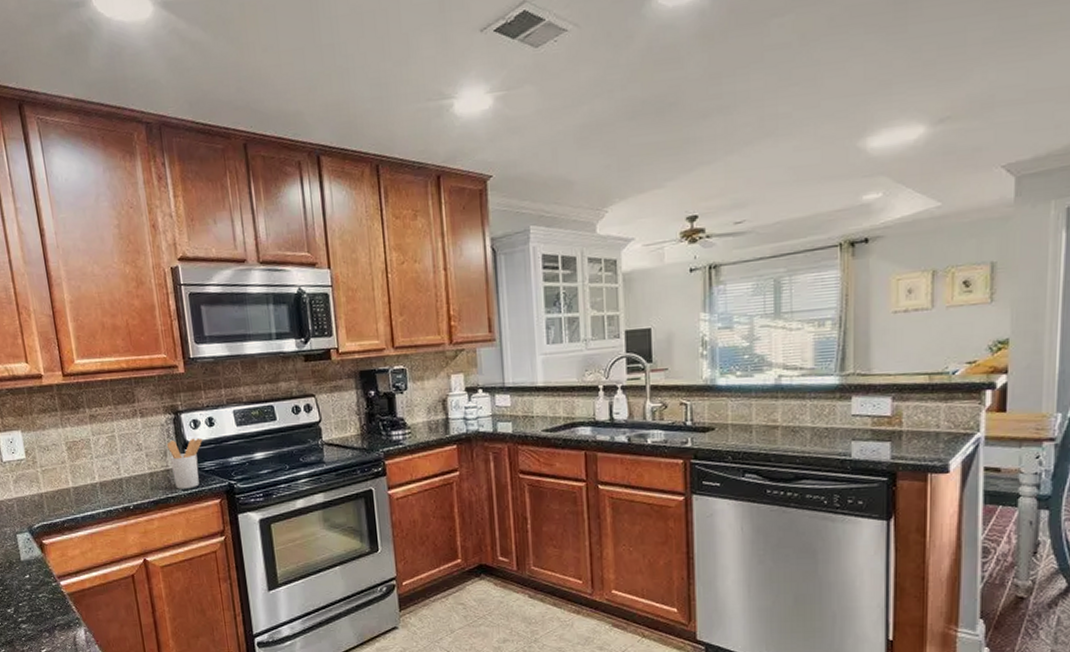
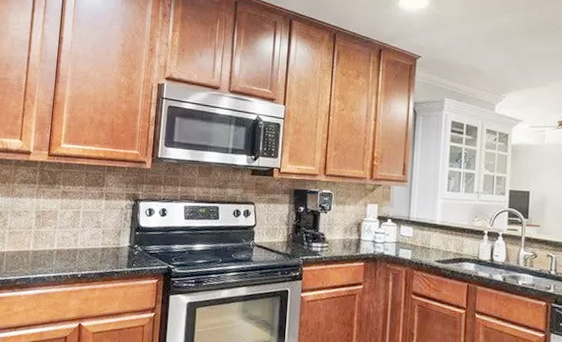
utensil holder: present [166,437,203,489] -> none [122,223,154,267]

